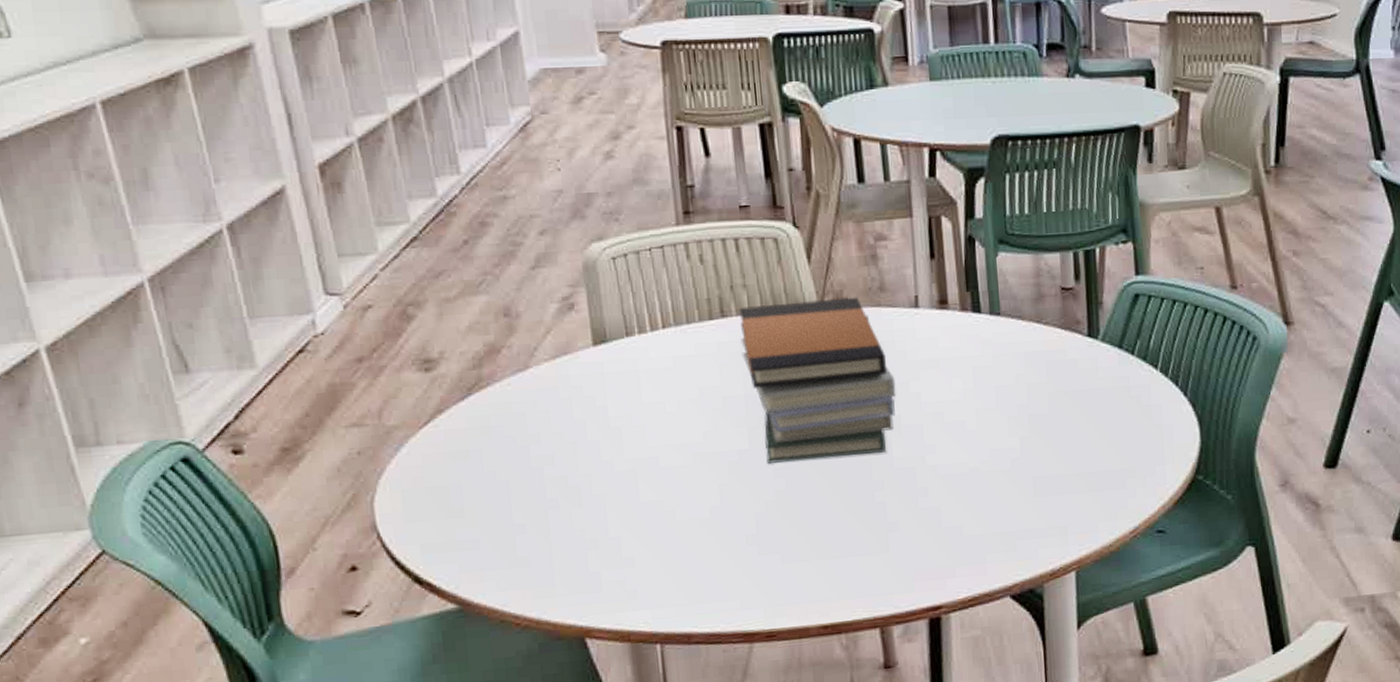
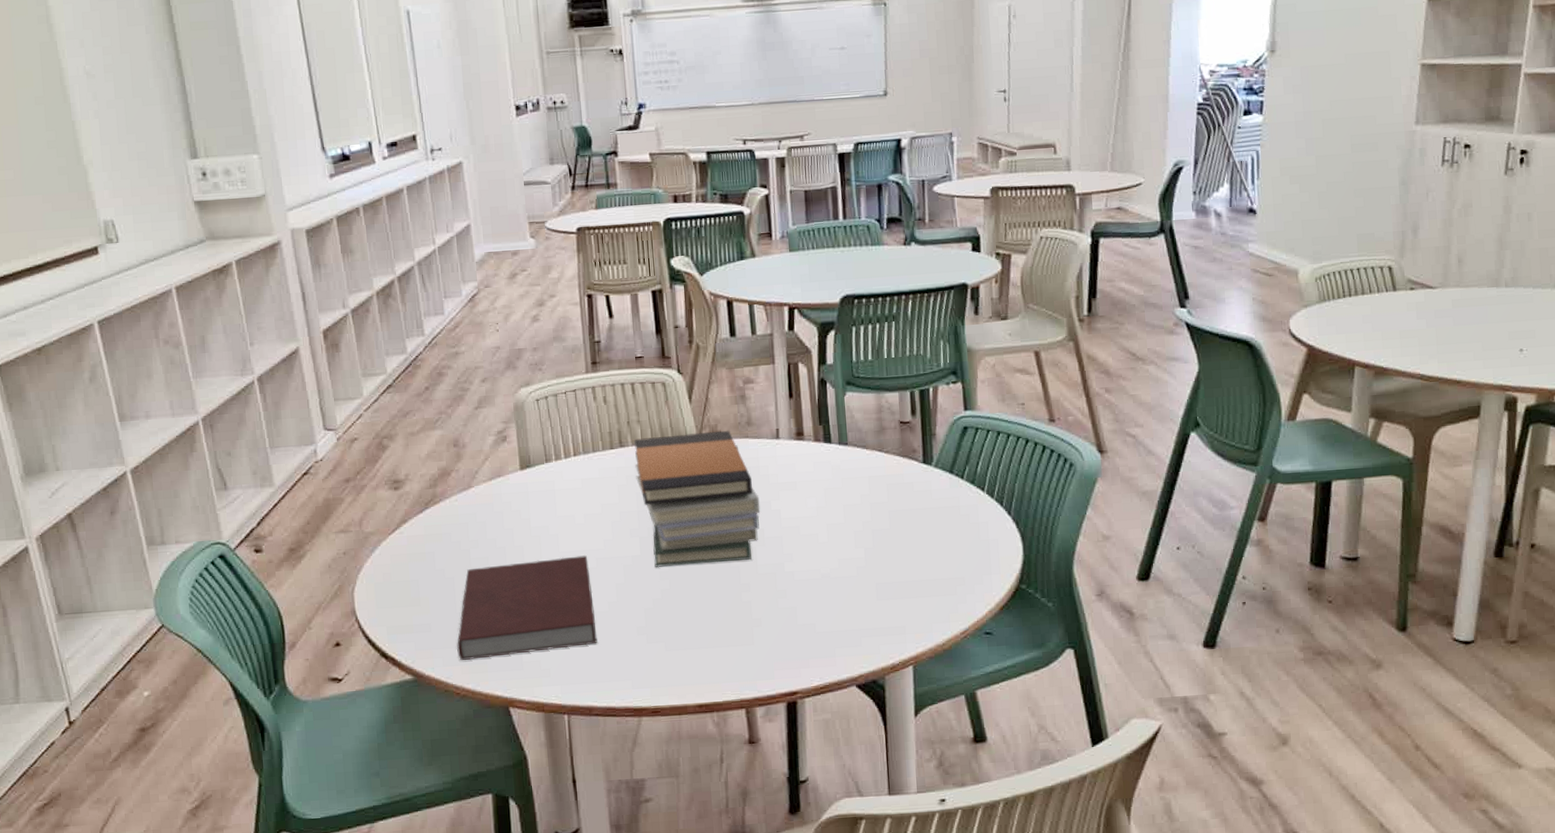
notebook: none [515,450,697,583] -> present [457,555,597,660]

